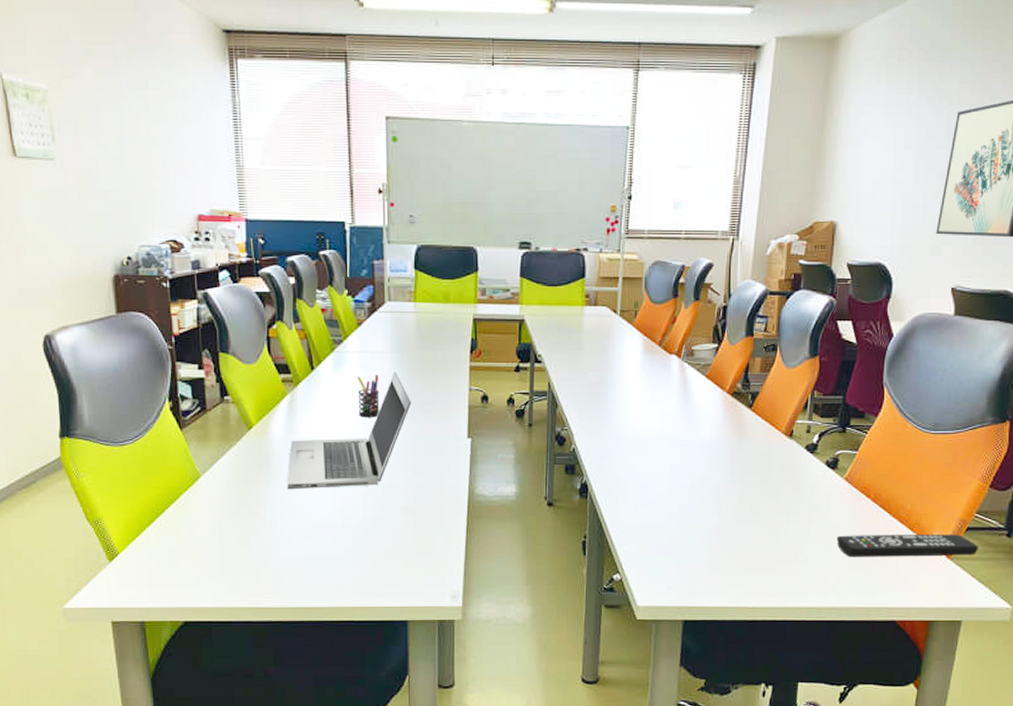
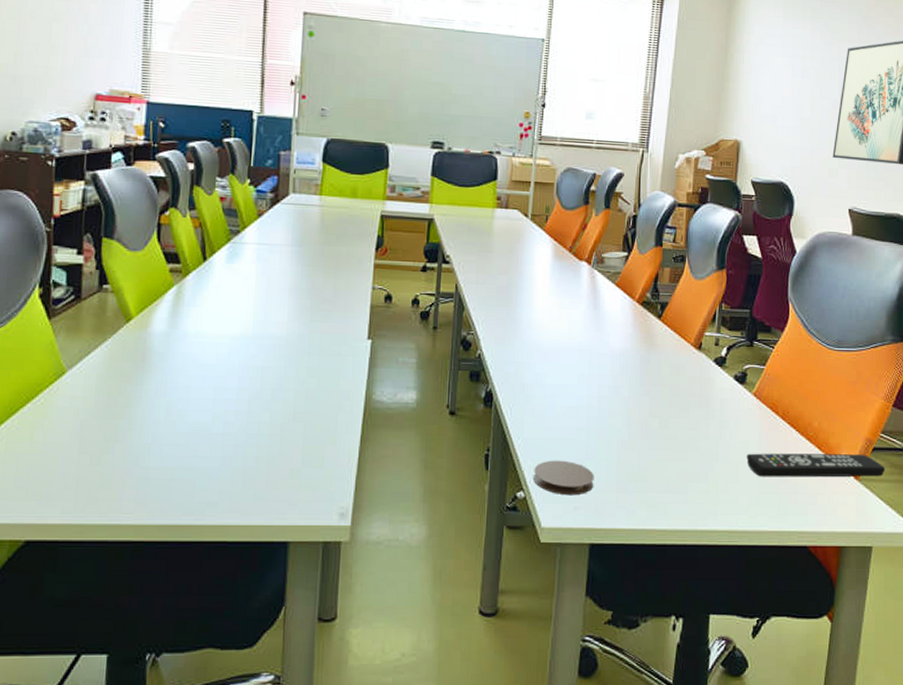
laptop: present [287,372,412,490] -> none [164,266,311,390]
pen holder: present [357,375,380,418] -> none [250,268,277,314]
coaster: none [629,545,687,577] -> present [533,460,594,496]

